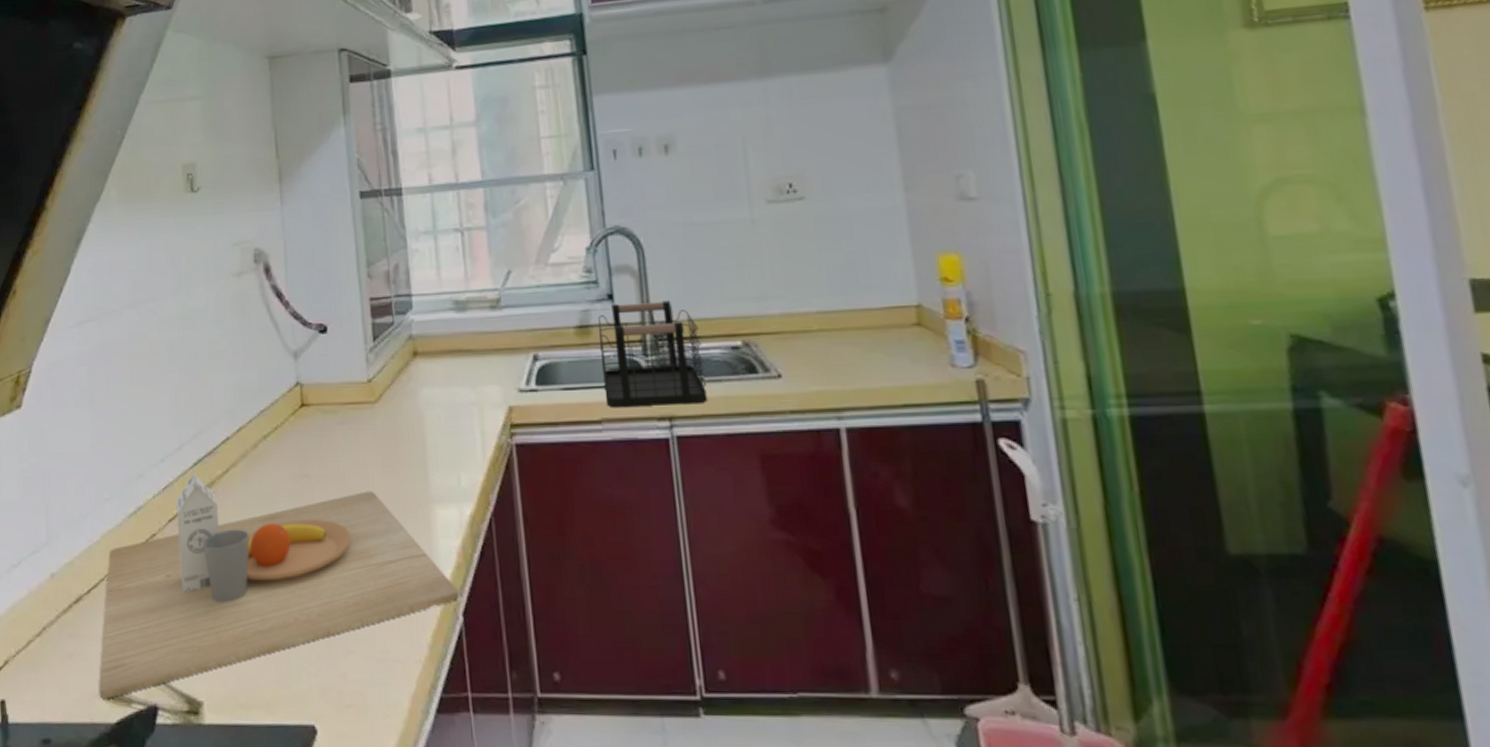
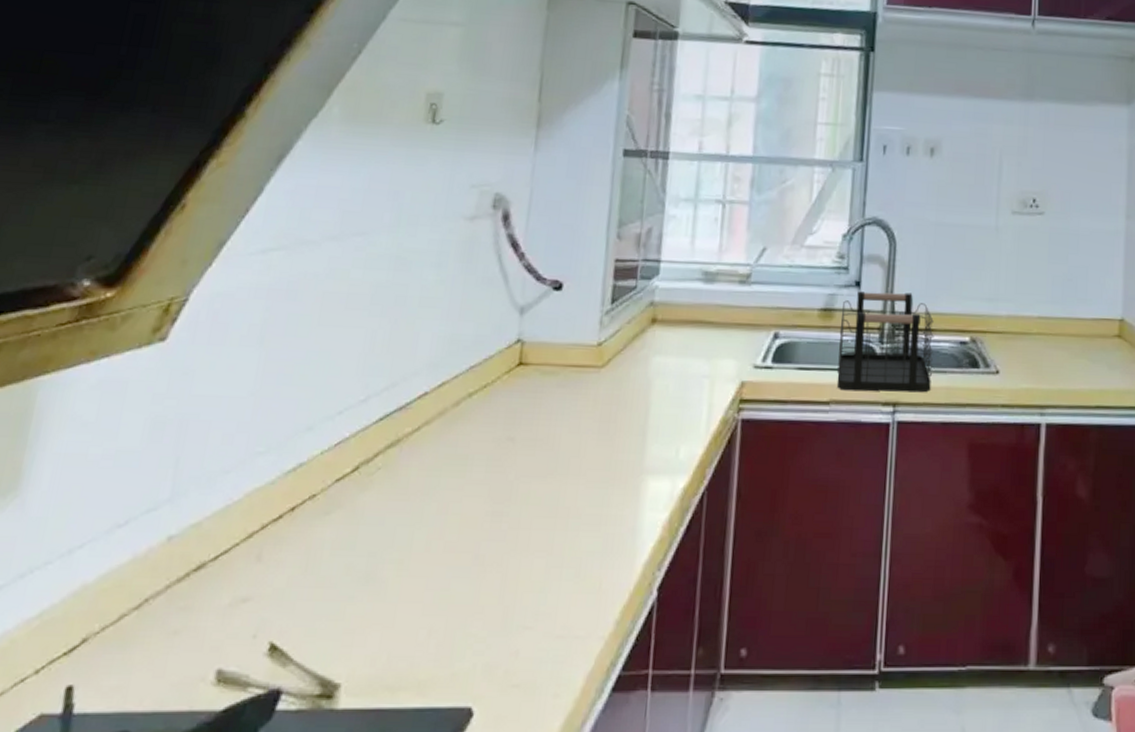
cutting board: present [99,467,458,699] -> none [206,422,657,683]

